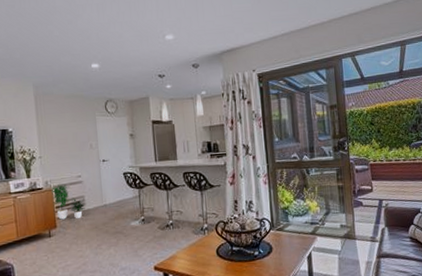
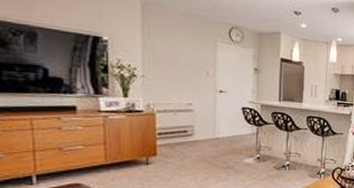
potted plant: present [52,184,85,220] -> none [154,109,193,149]

